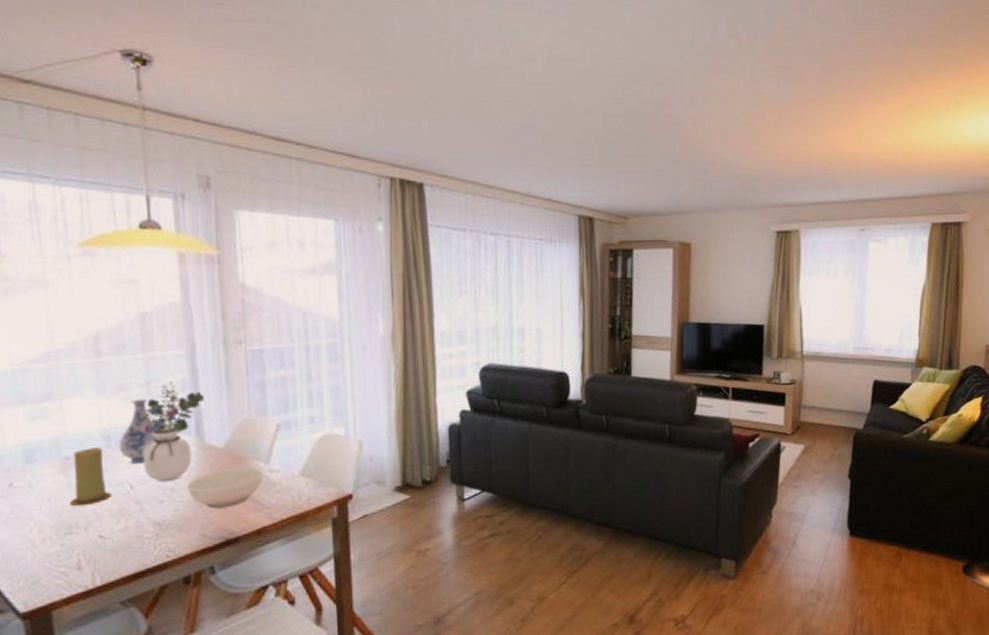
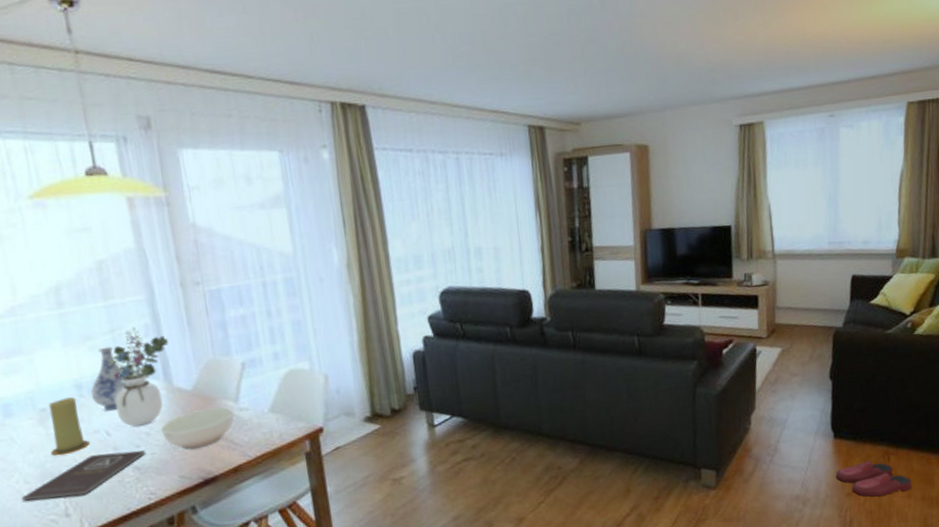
book: none [32,505,169,551] -> present [21,450,146,501]
slippers: none [849,559,921,596] -> present [835,460,912,497]

